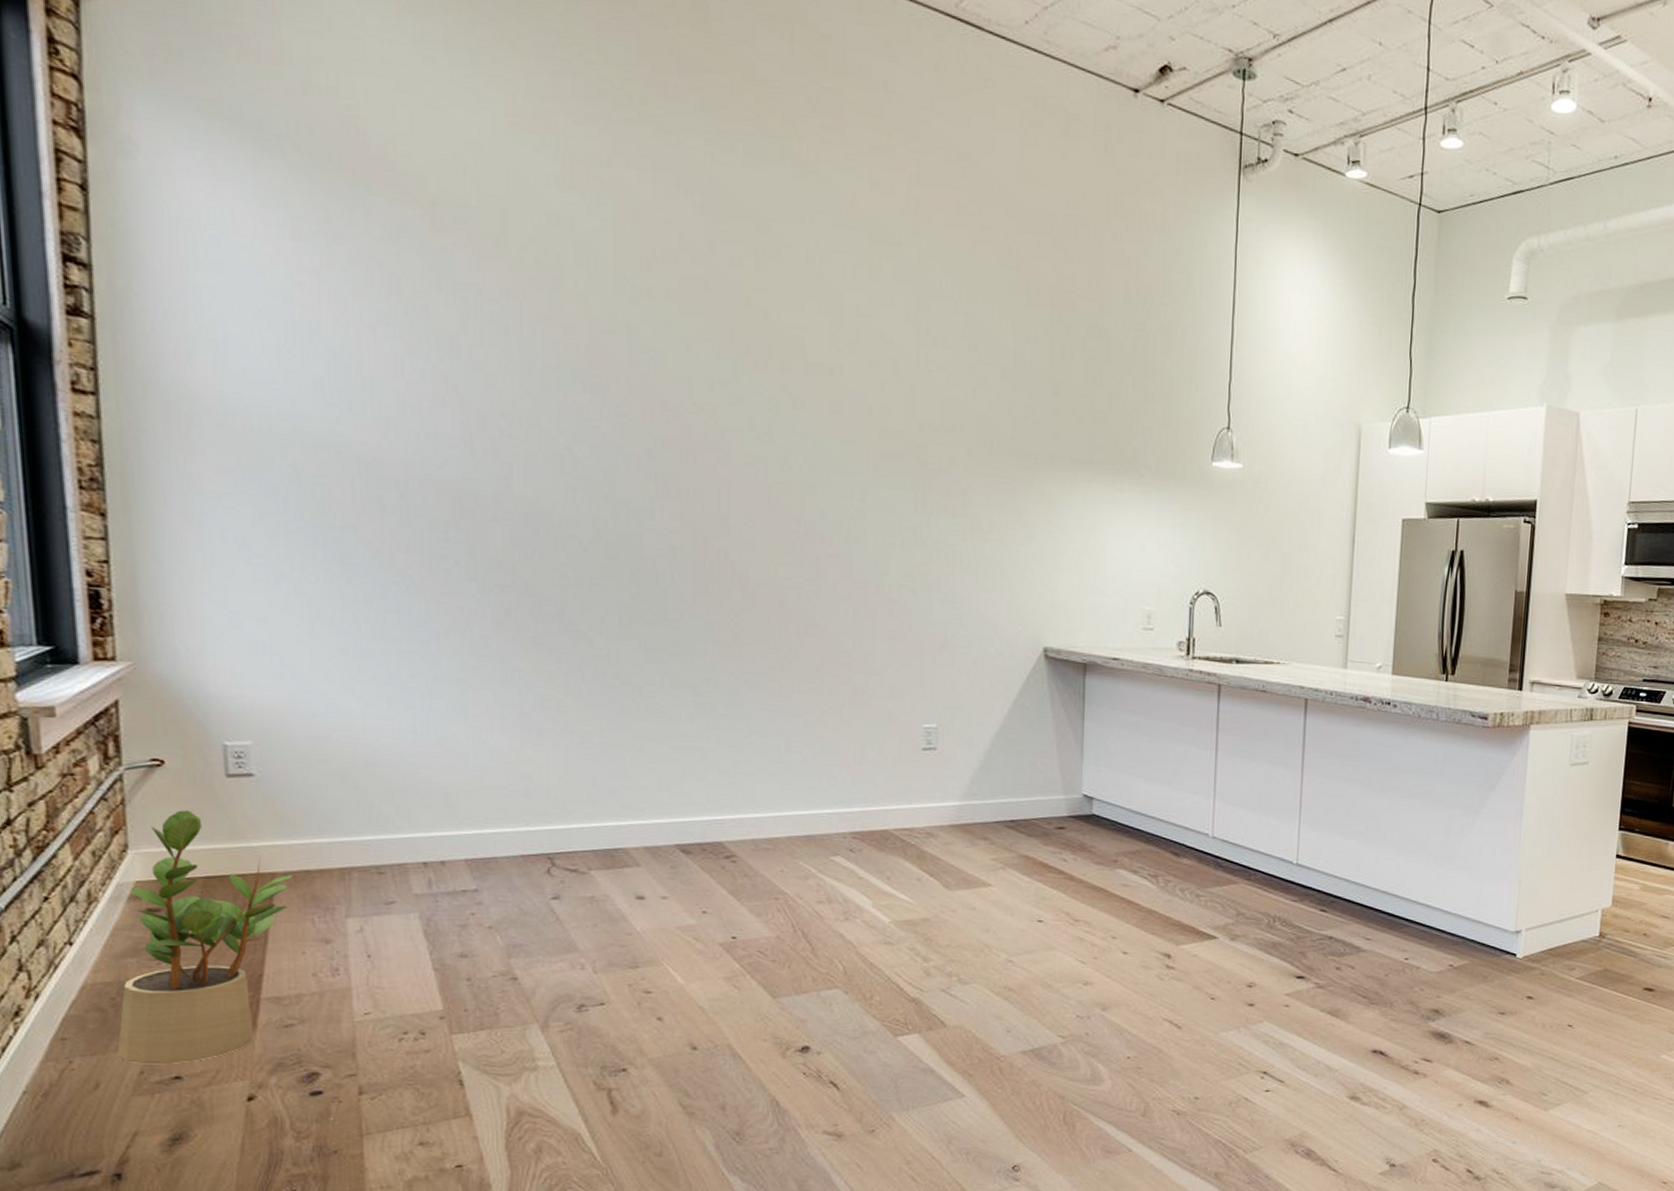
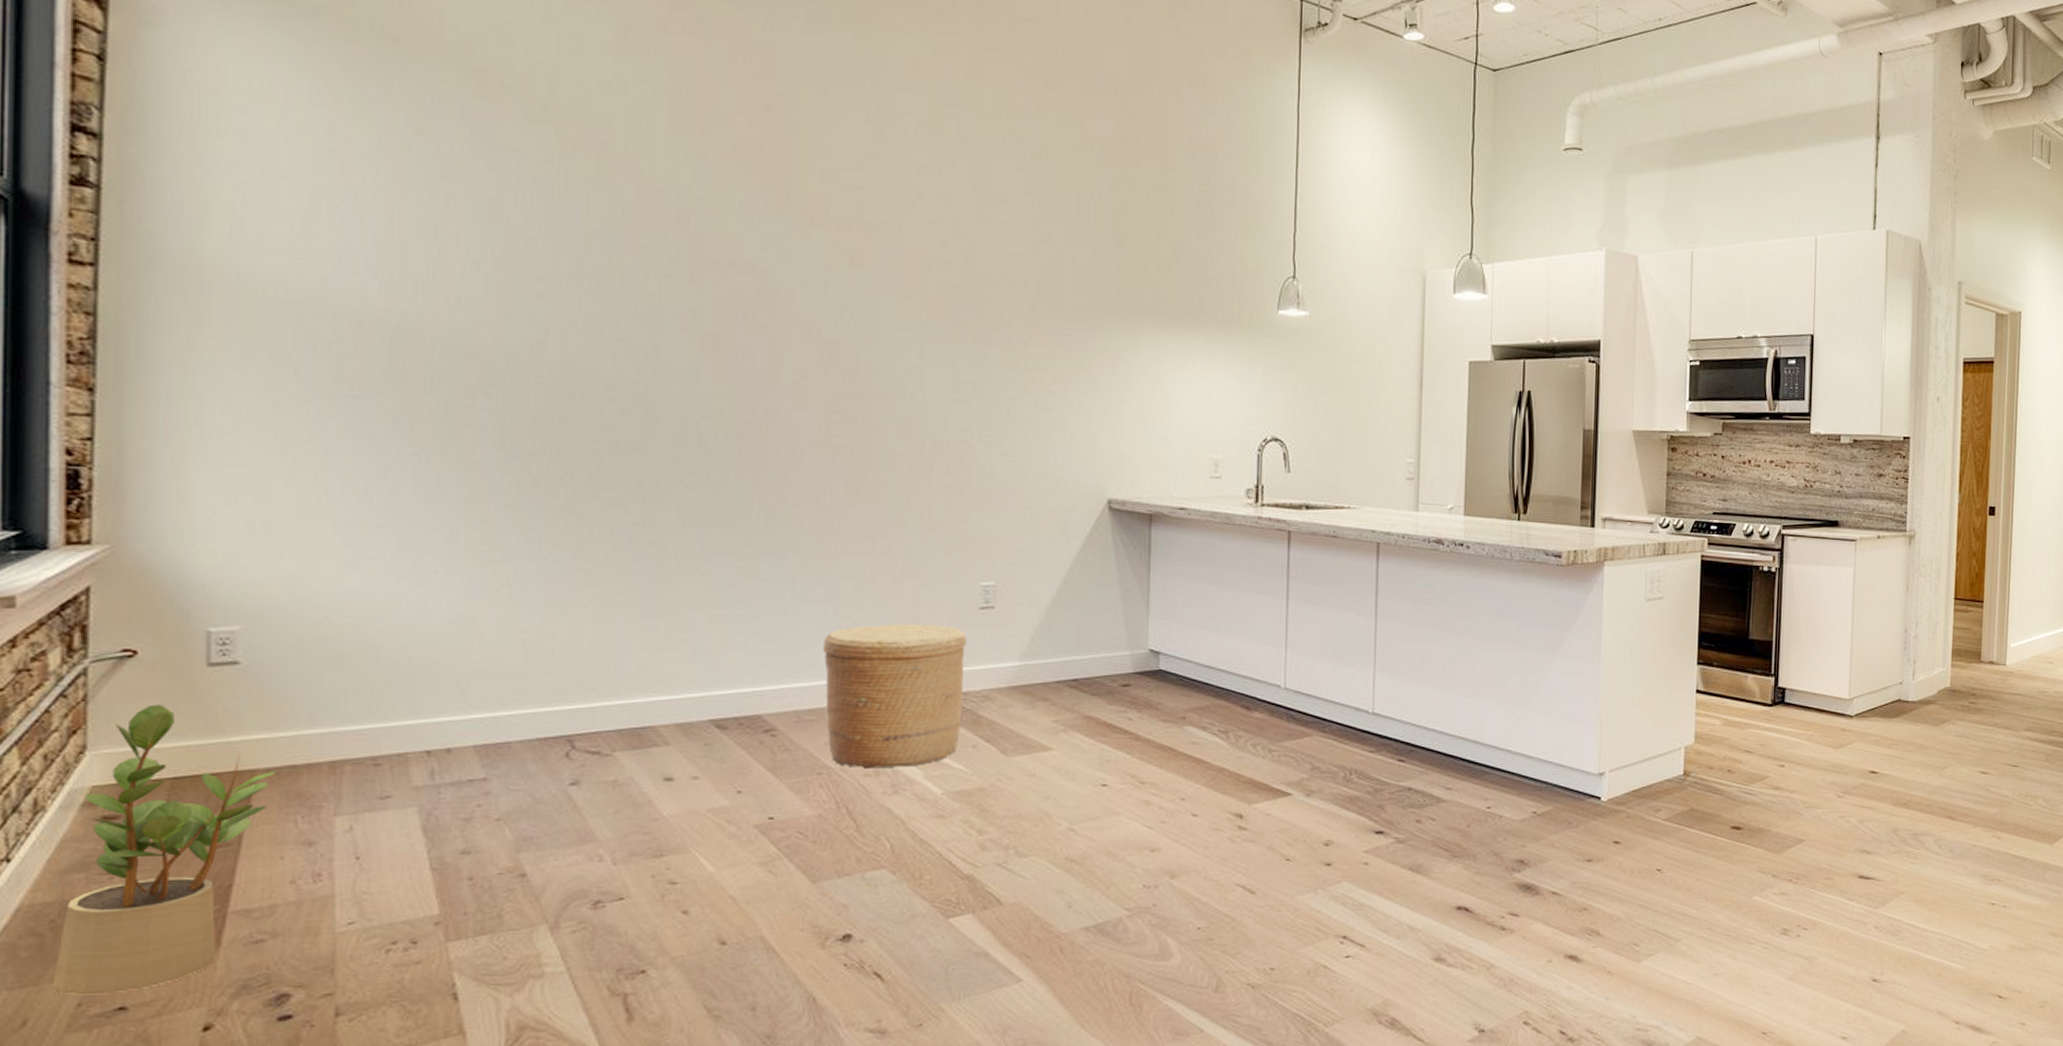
woven basket: none [777,761,911,896] -> present [823,623,967,769]

